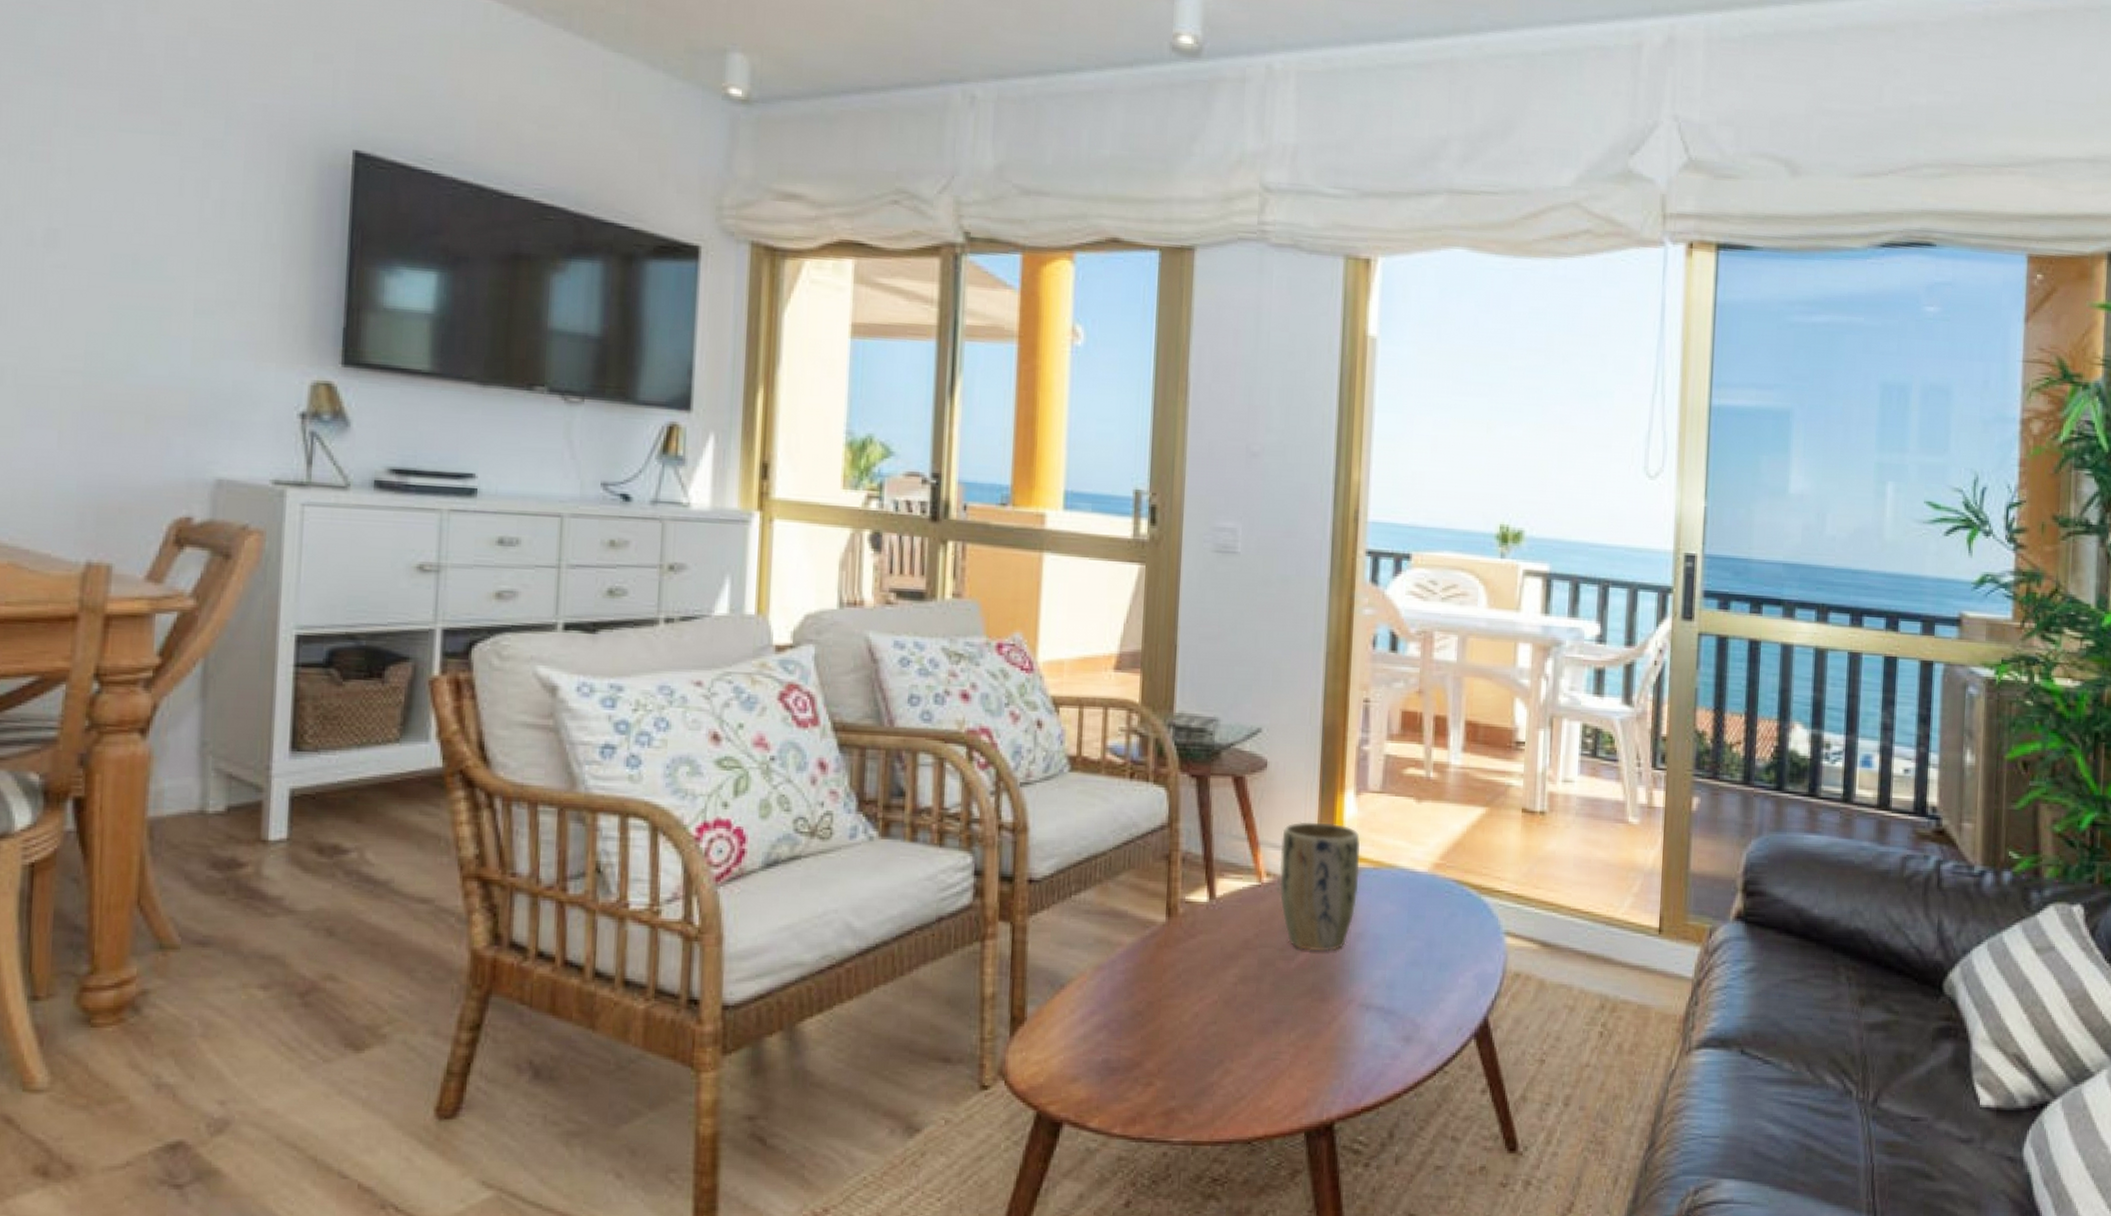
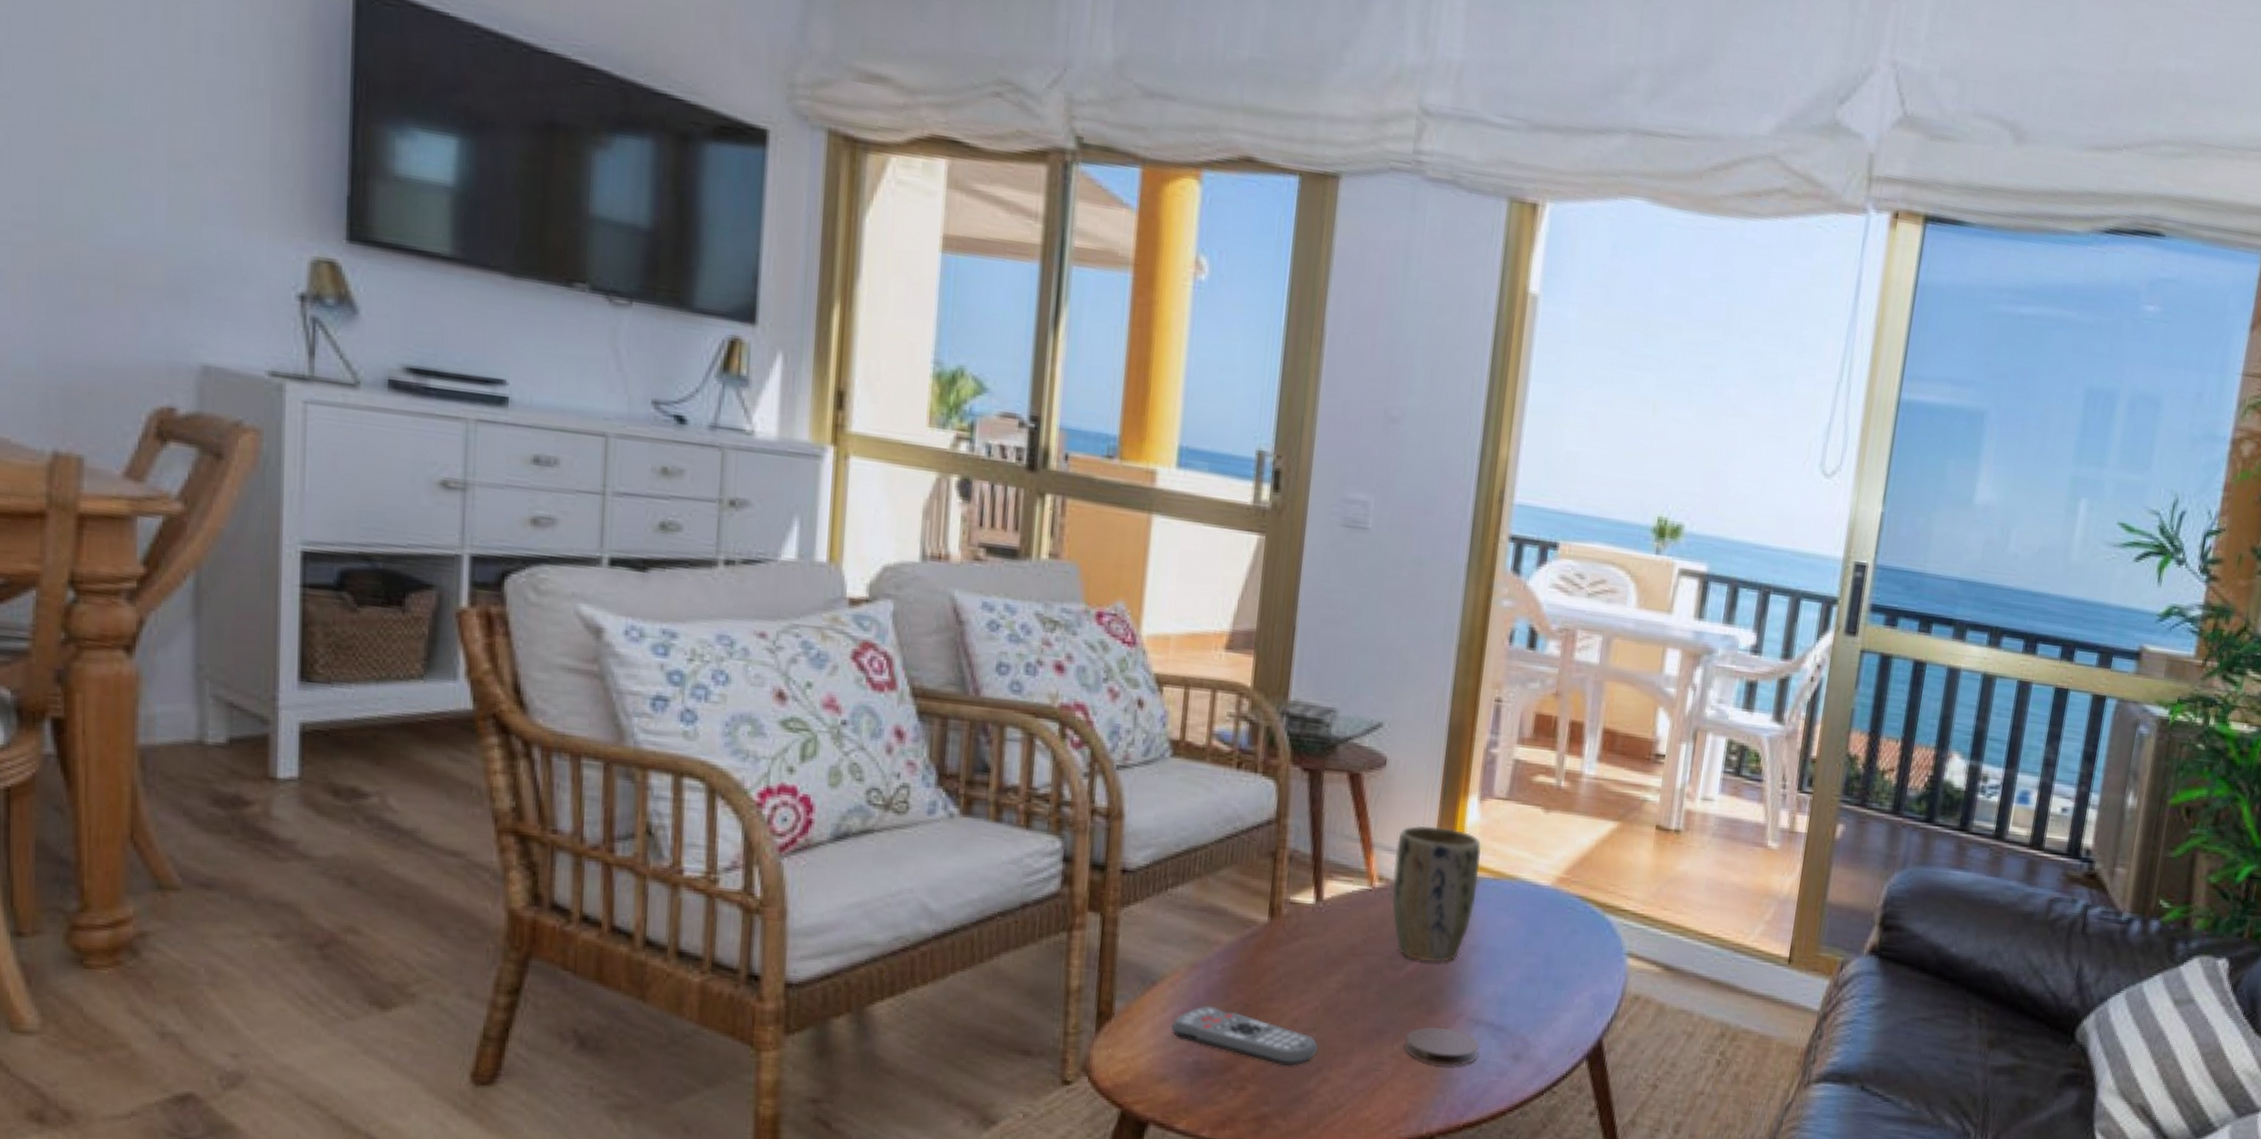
remote control: none [1080,1005,1220,1061] -> present [1171,1005,1319,1067]
coaster: none [1301,1014,1372,1052] -> present [1404,1026,1479,1066]

